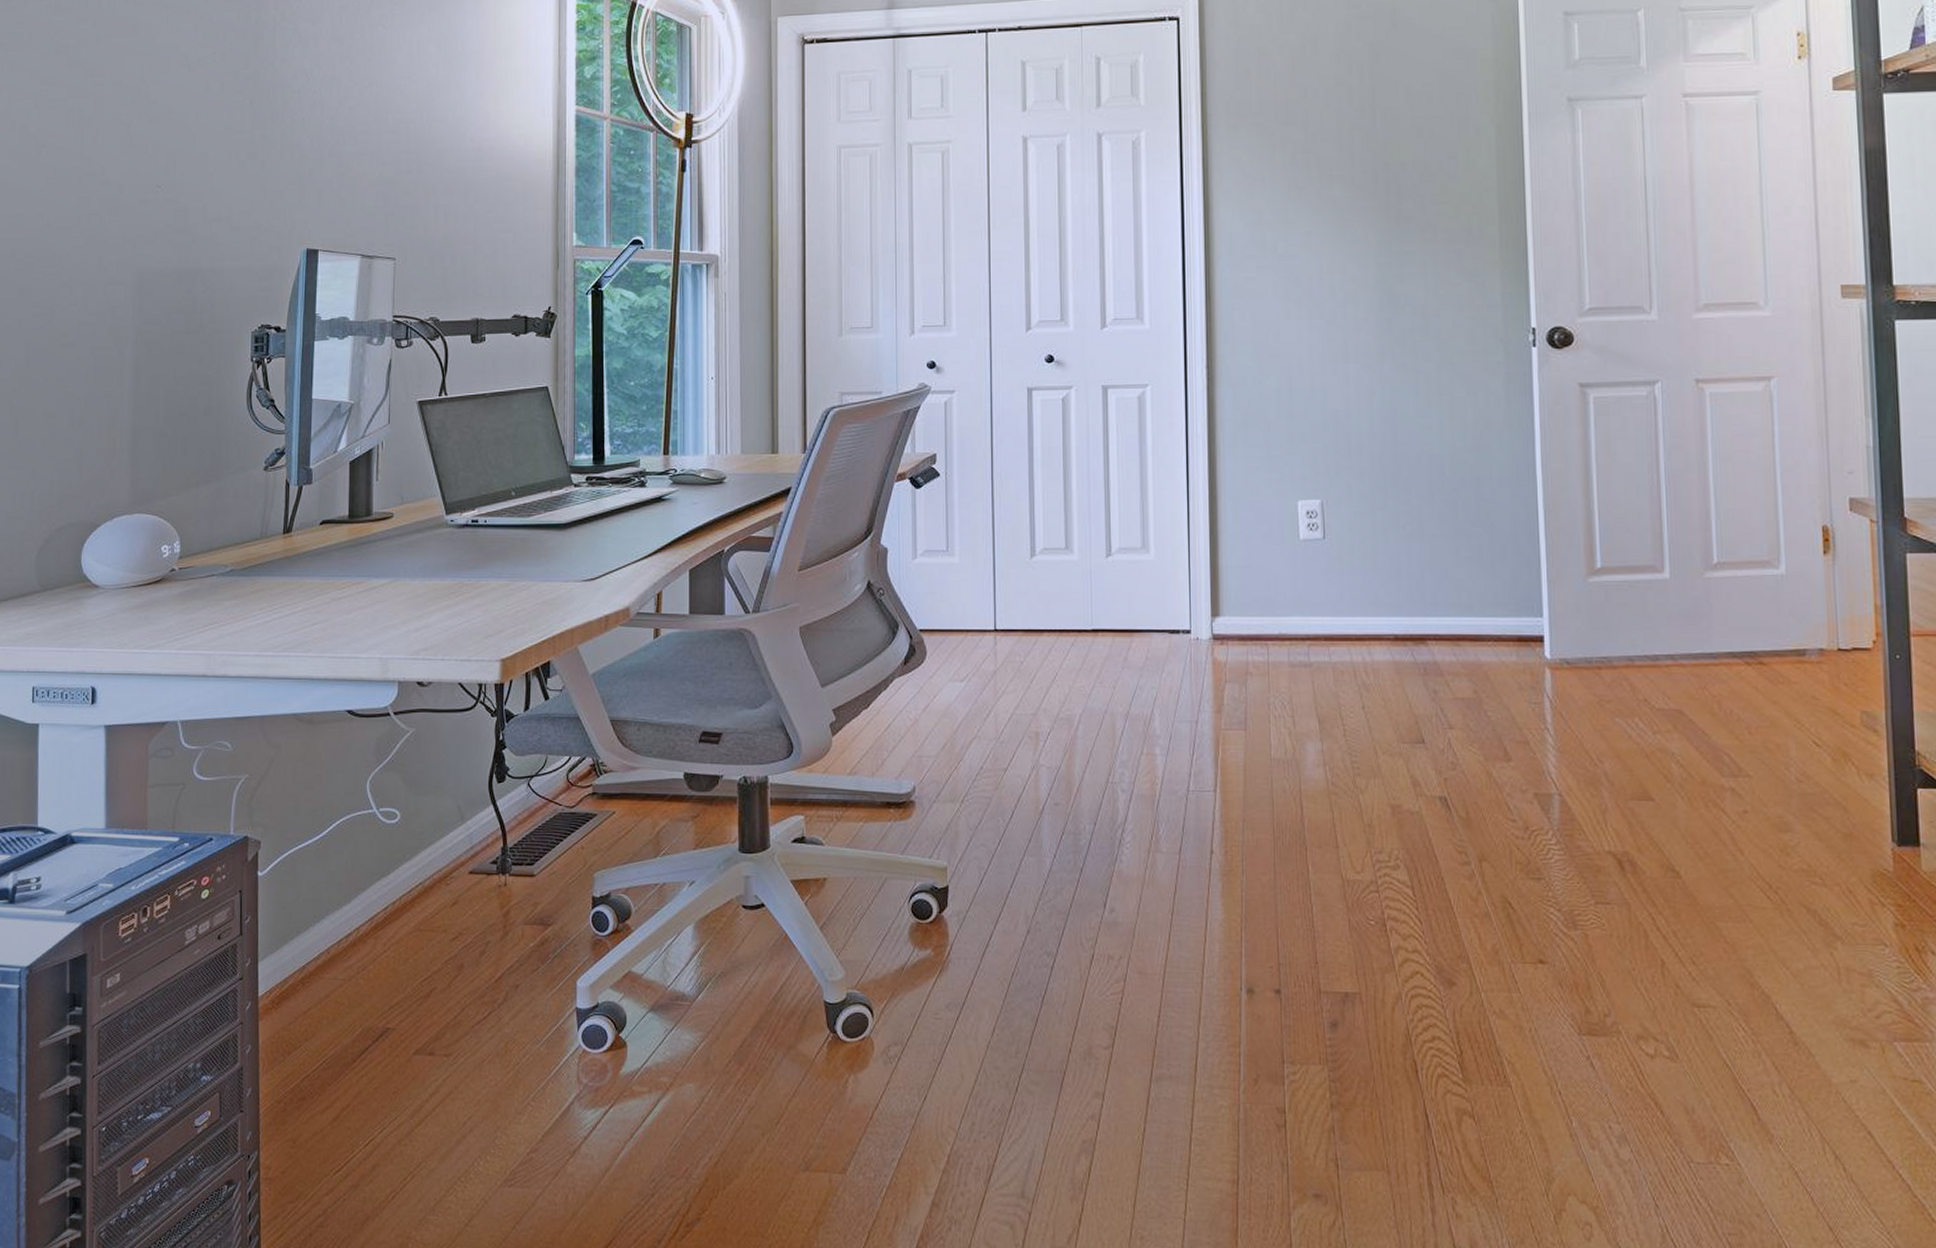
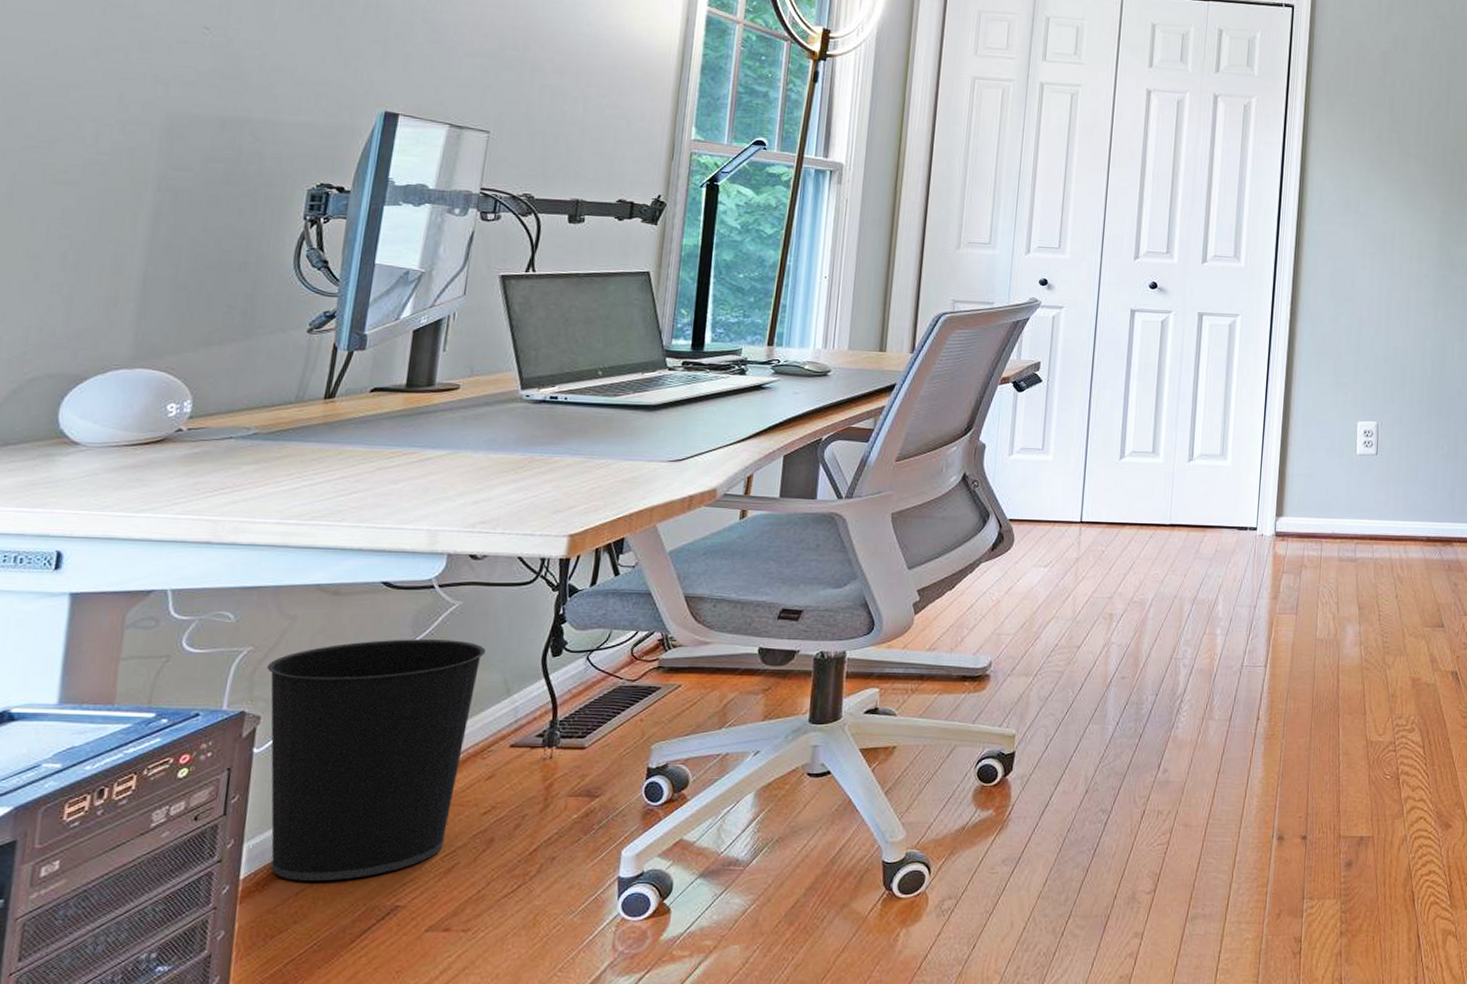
wastebasket: none [262,766,439,1002] -> present [267,639,486,882]

